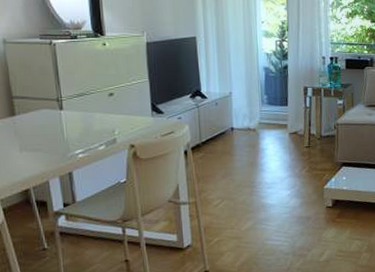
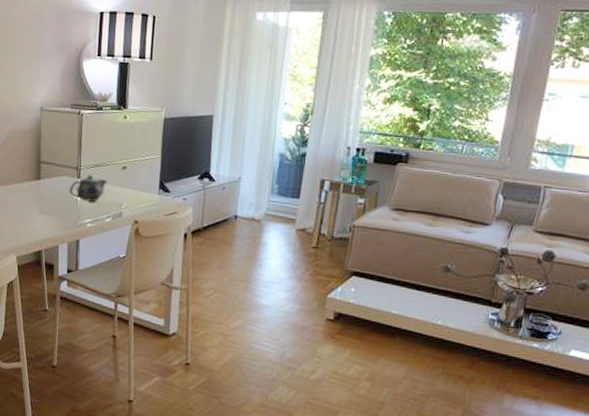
teapot: none [51,105,95,132] -> present [69,175,107,202]

